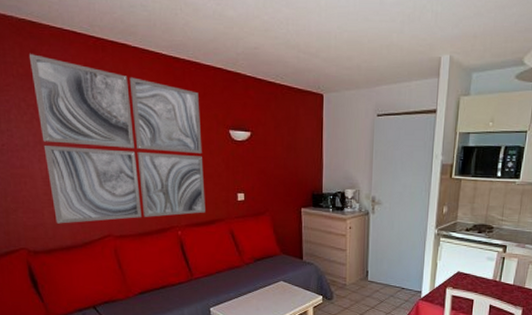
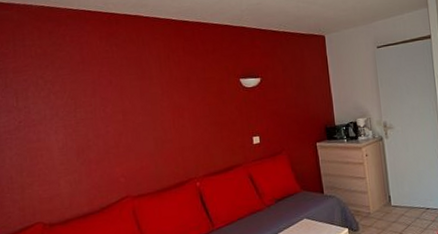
wall art: present [30,54,205,224] -> none [48,35,223,192]

